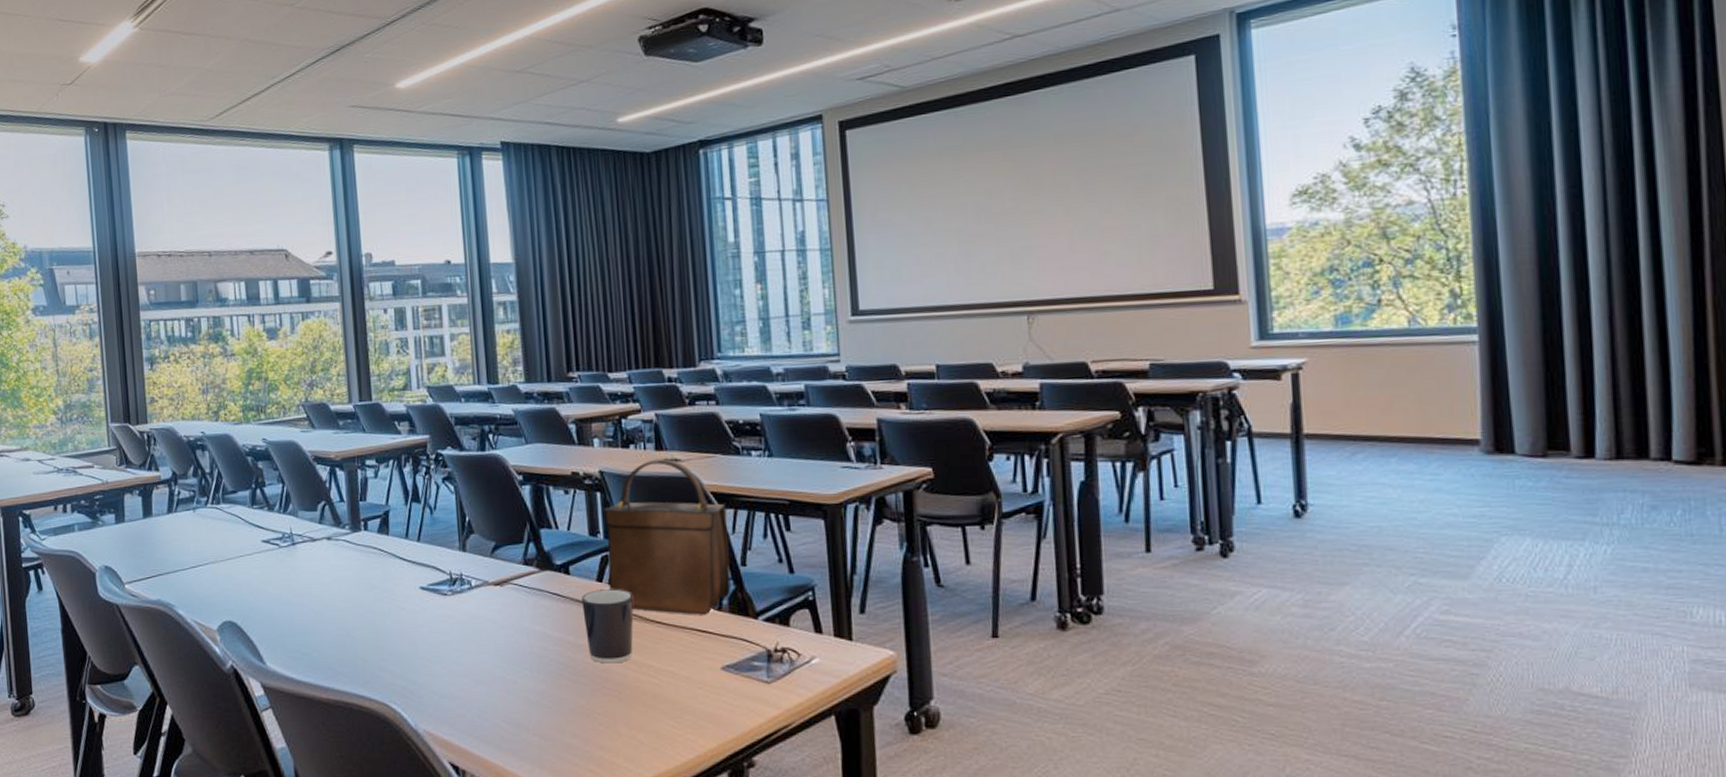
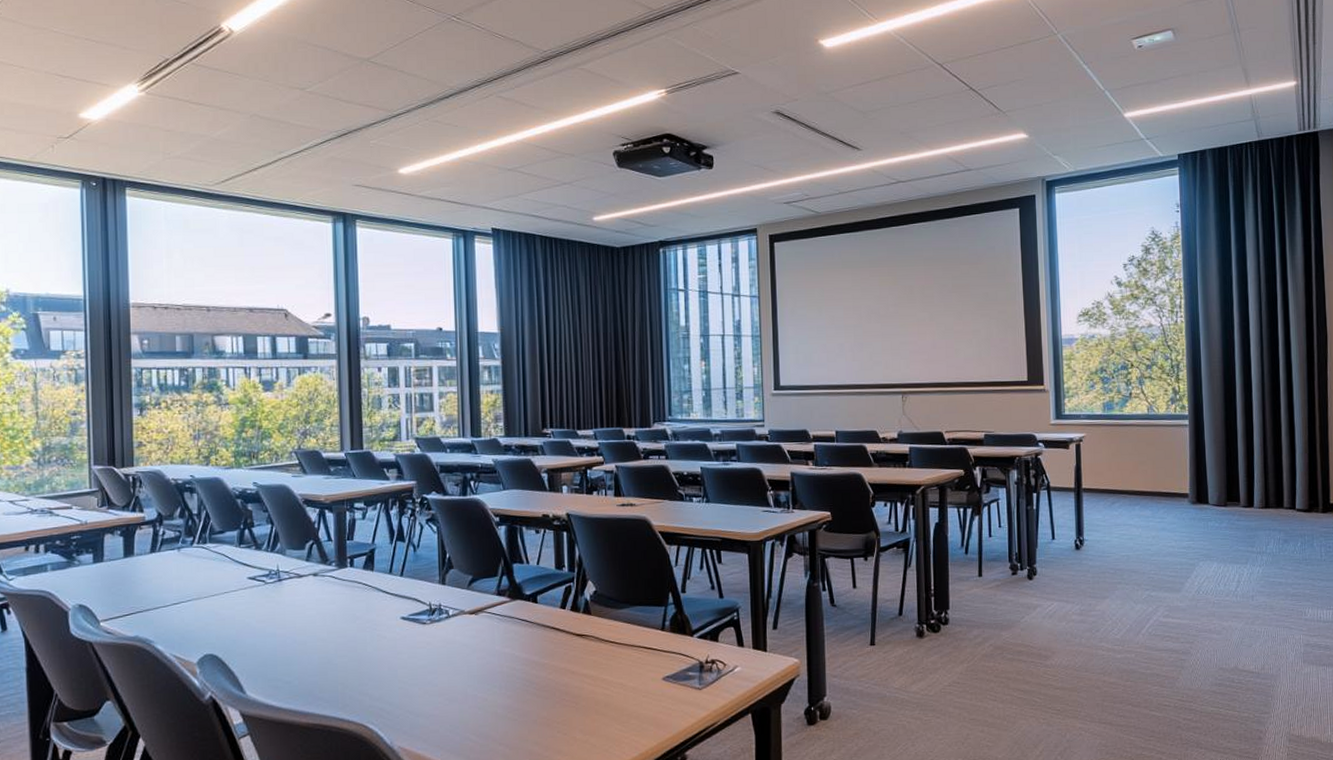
mug: present [582,589,634,664] -> none [547,614,592,679]
handbag: present [603,458,731,615] -> none [569,503,673,635]

